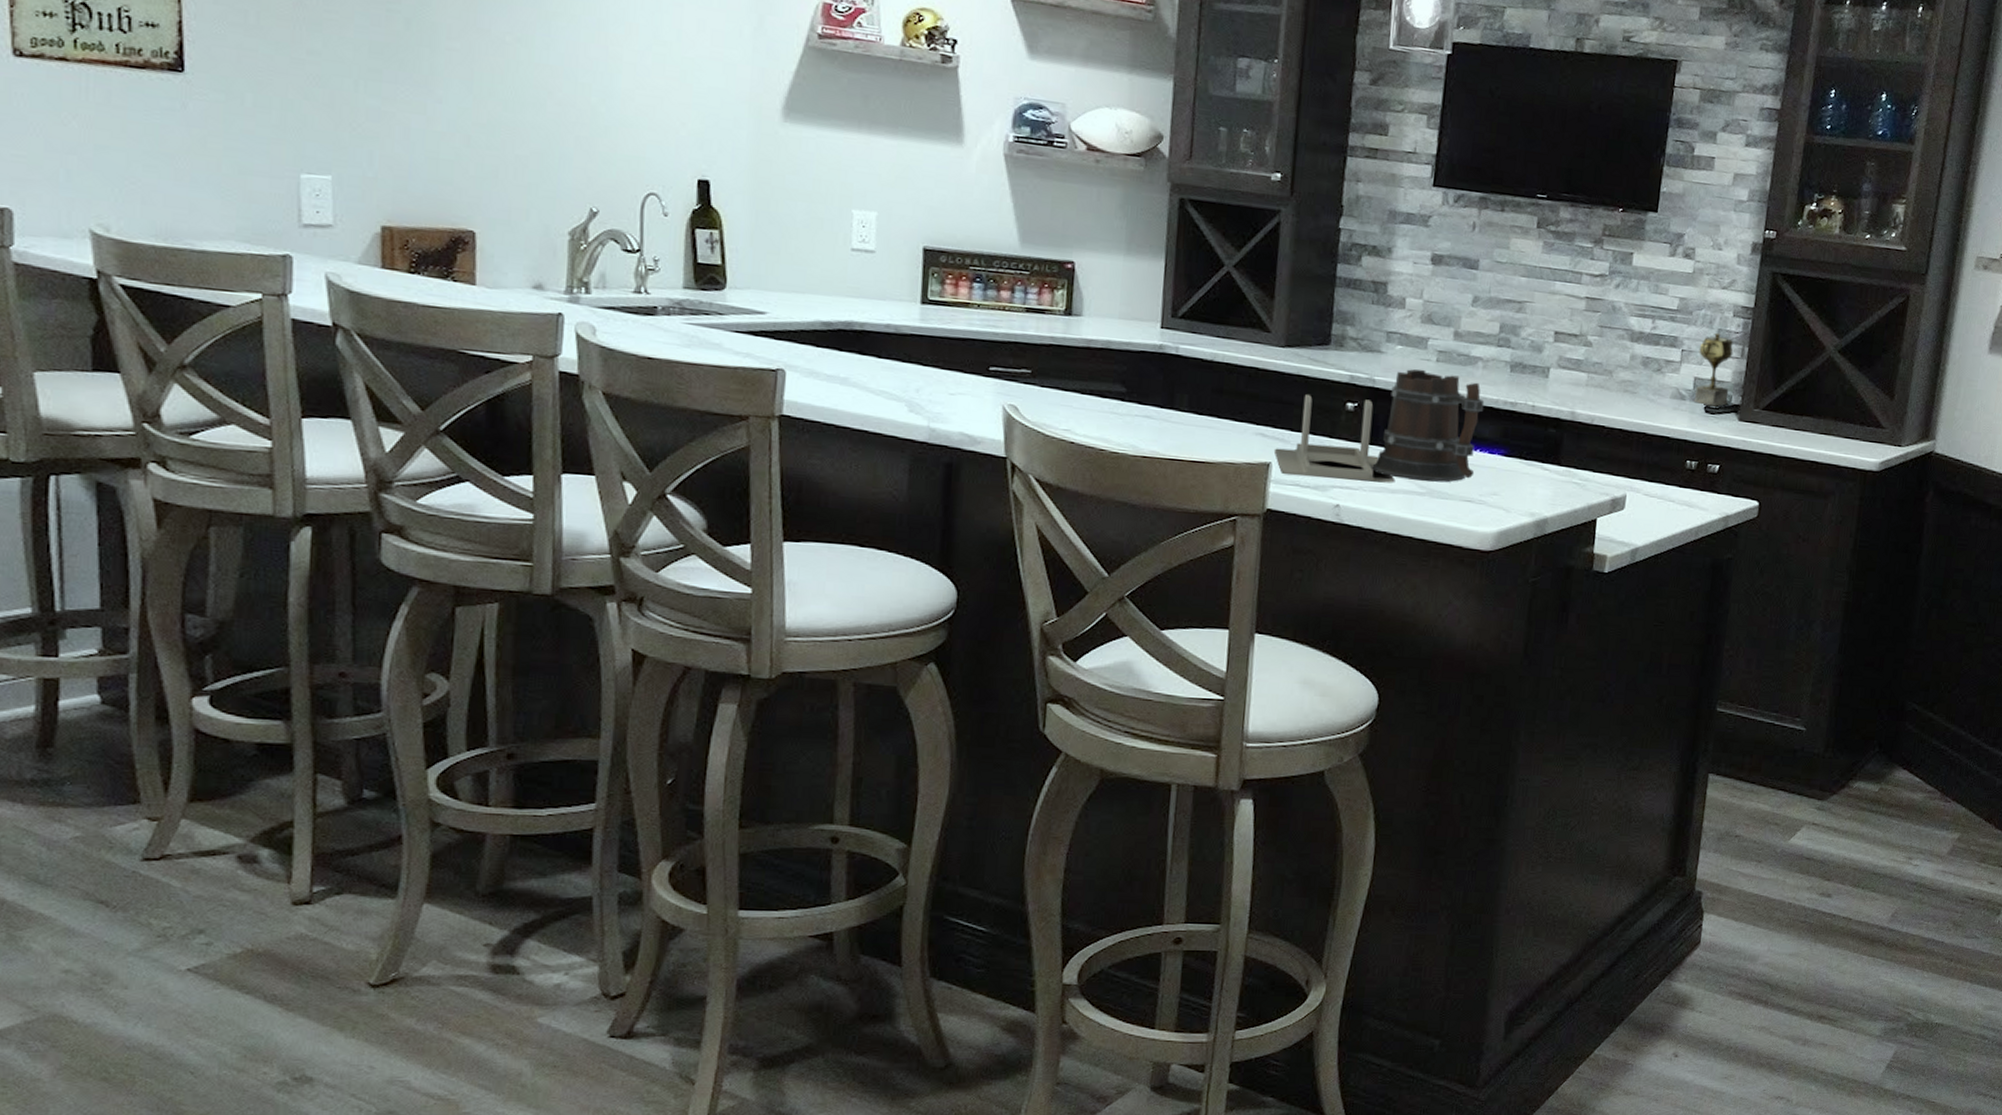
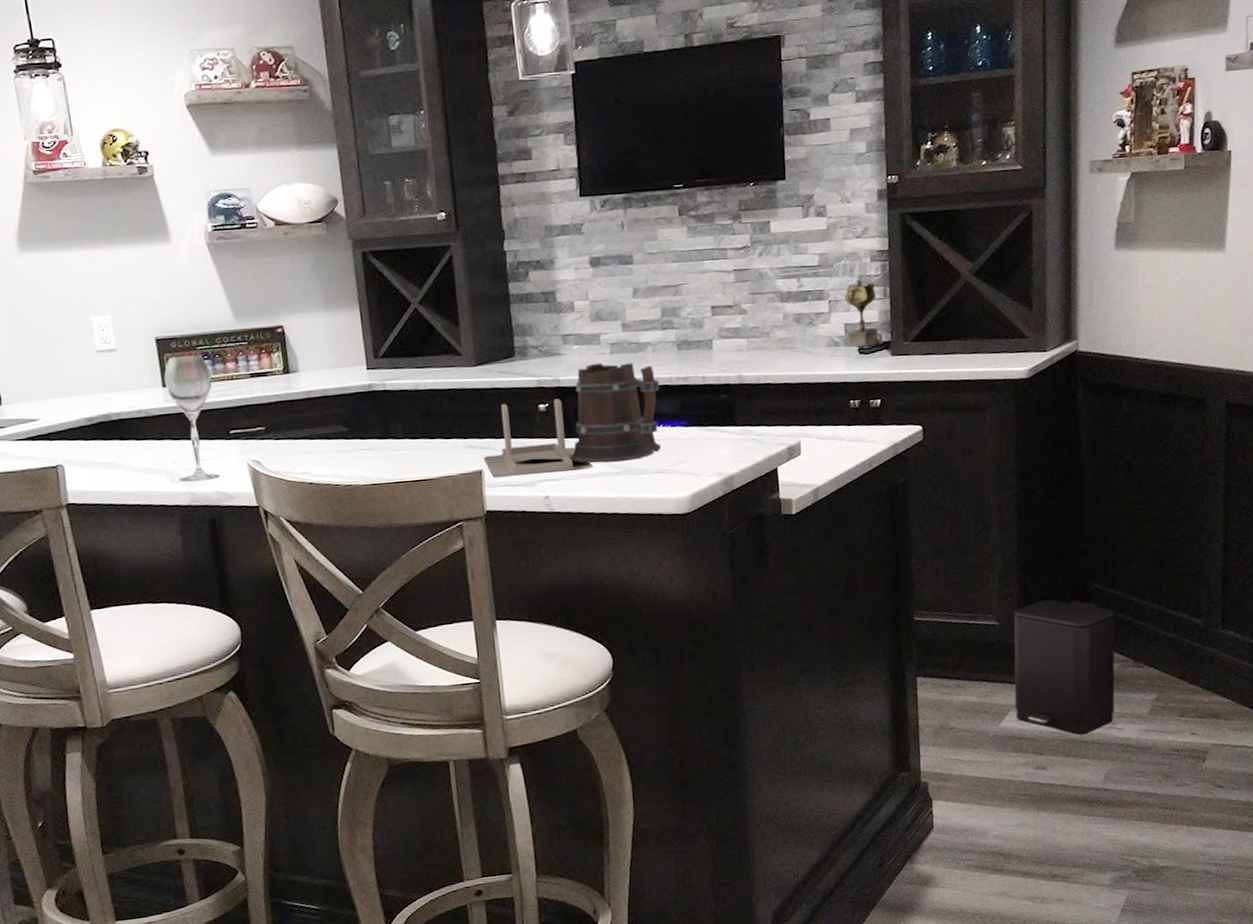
wineglass: none [919,272,981,419] -> present [164,355,220,483]
pedal bin: none [1808,712,1930,865] -> present [1014,599,1115,735]

